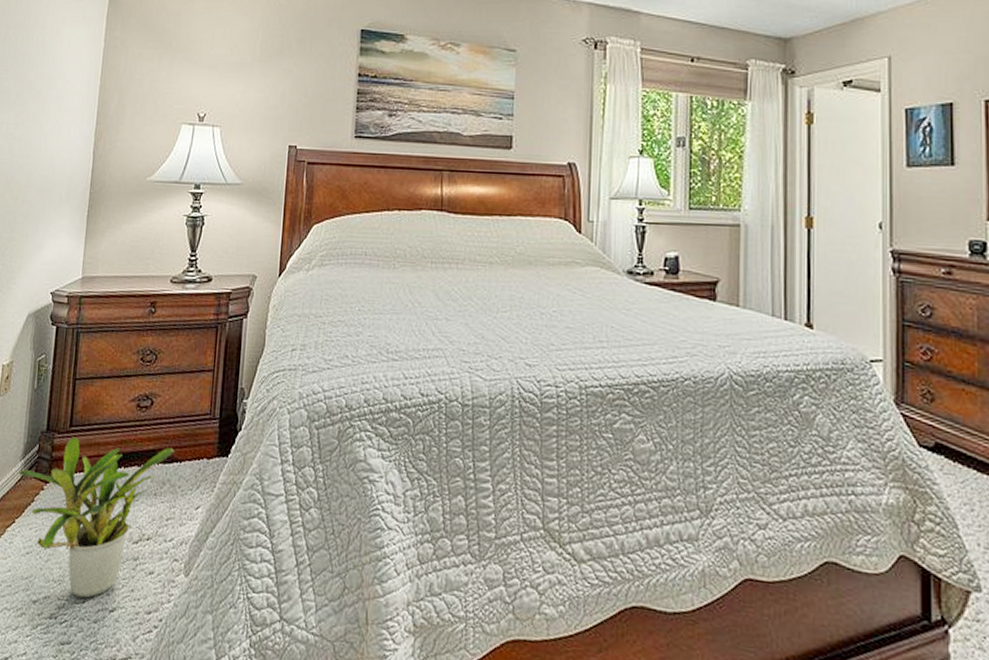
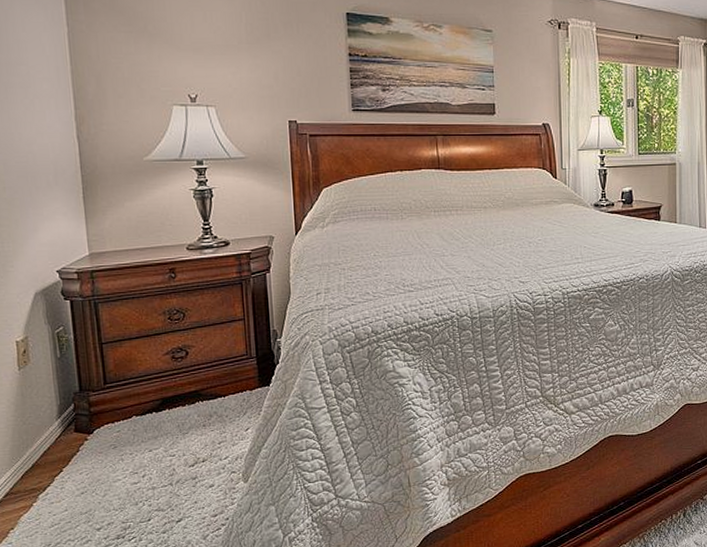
potted plant: present [18,436,174,599] -> none [57,387,216,517]

